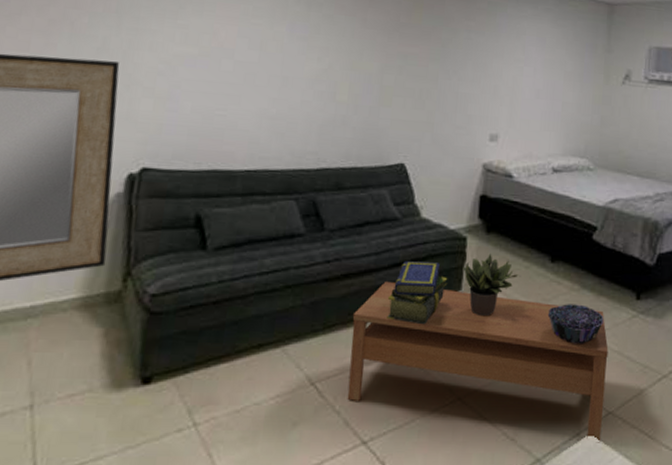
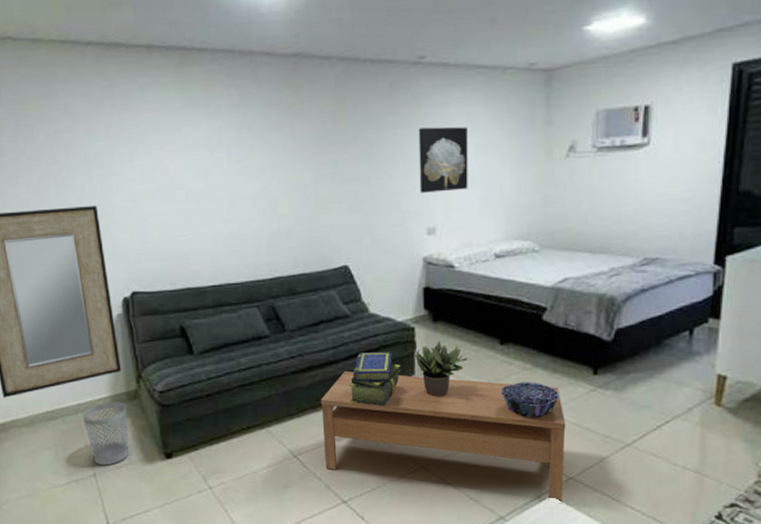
wastebasket: none [32,305,102,393] -> present [82,402,130,466]
wall art: none [486,36,537,101] -> present [418,126,468,193]

